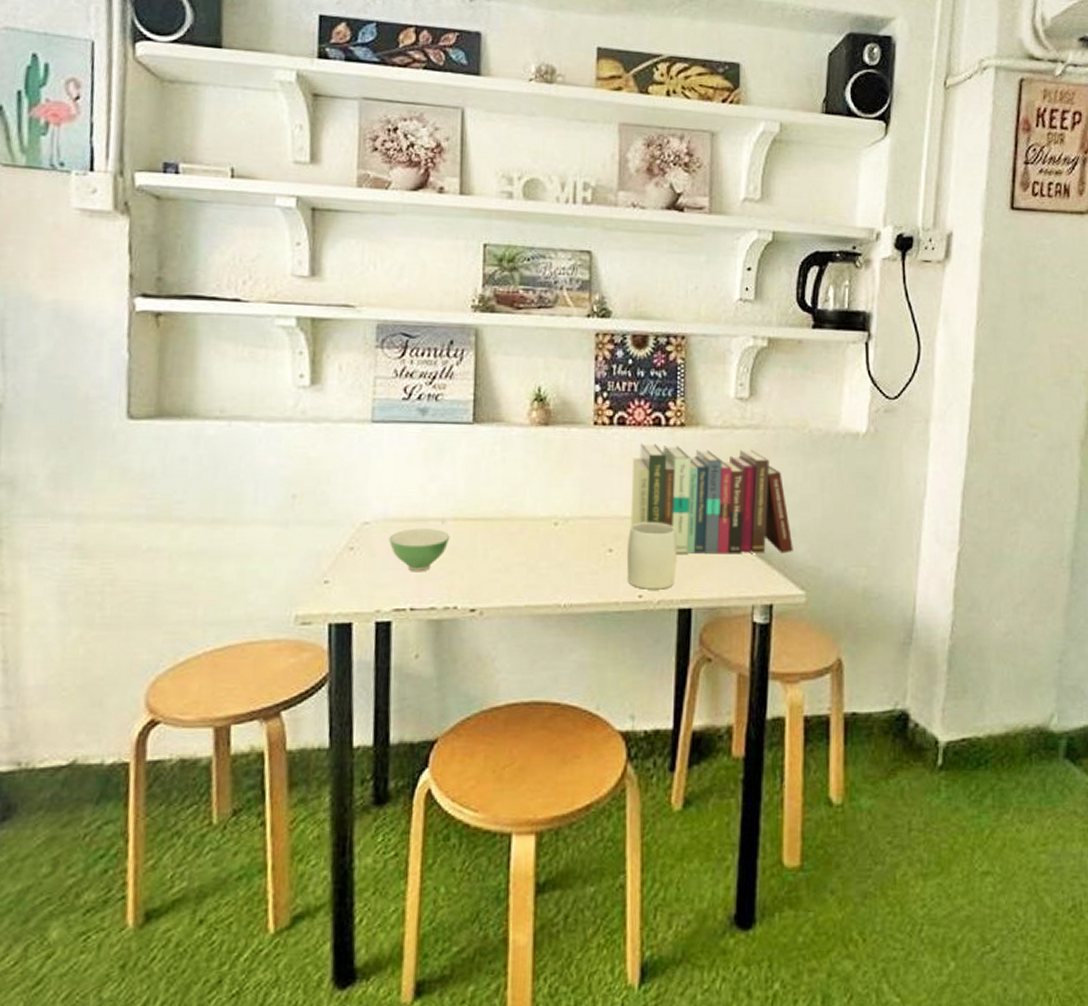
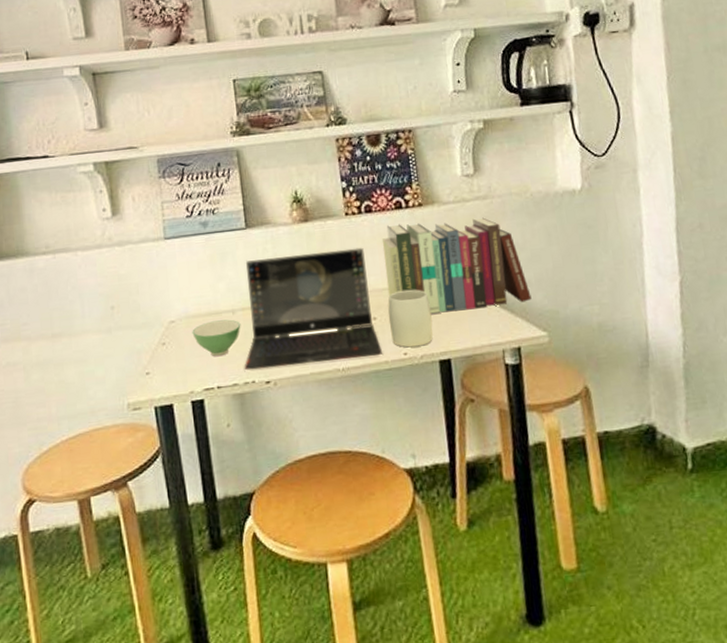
laptop computer: none [446,461,613,595] -> present [244,247,382,371]

